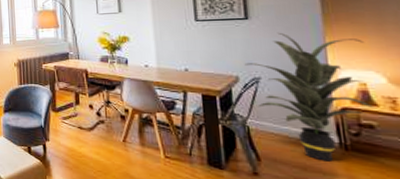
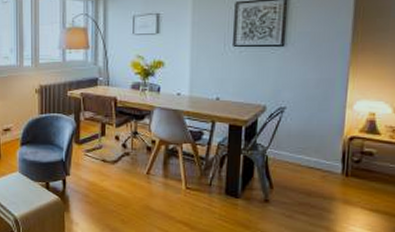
indoor plant: present [244,32,373,162] -> none [273,61,382,187]

